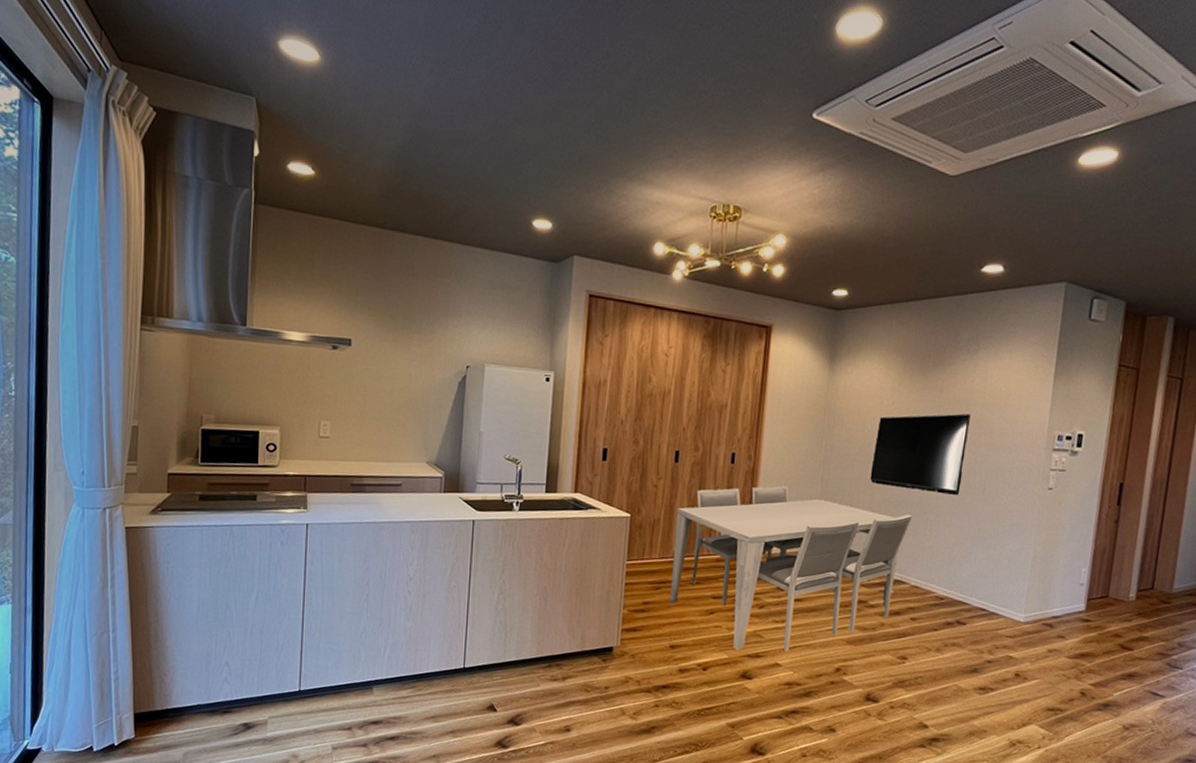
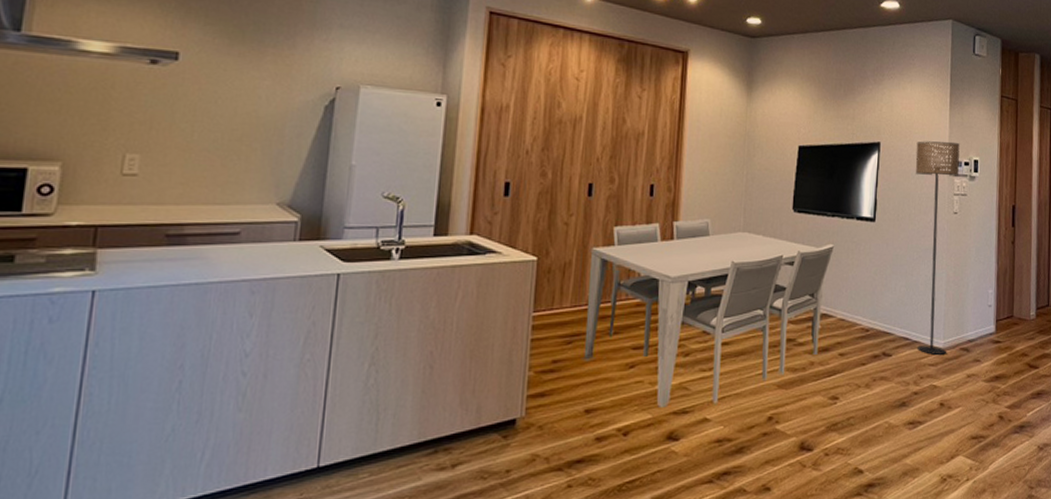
floor lamp: none [994,413,1063,628] -> present [915,141,960,355]

